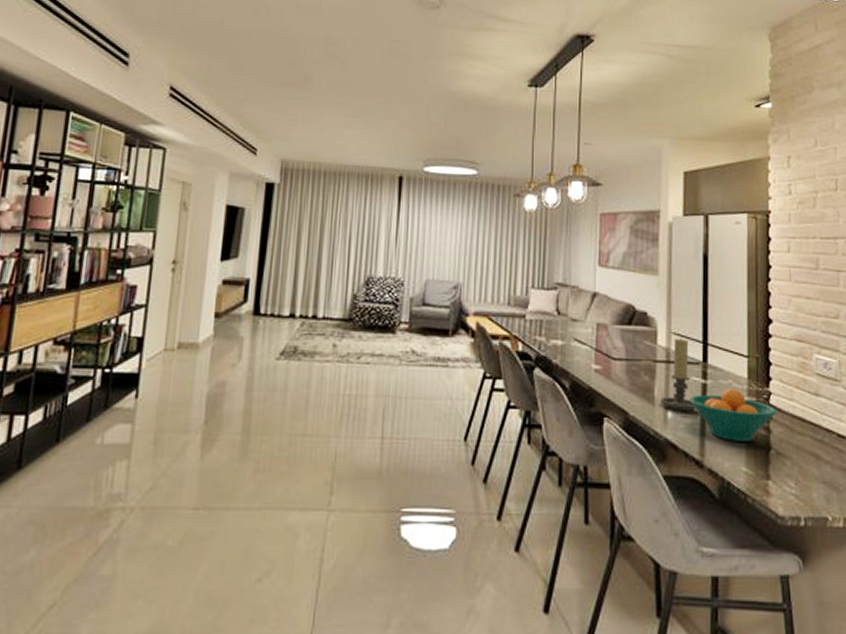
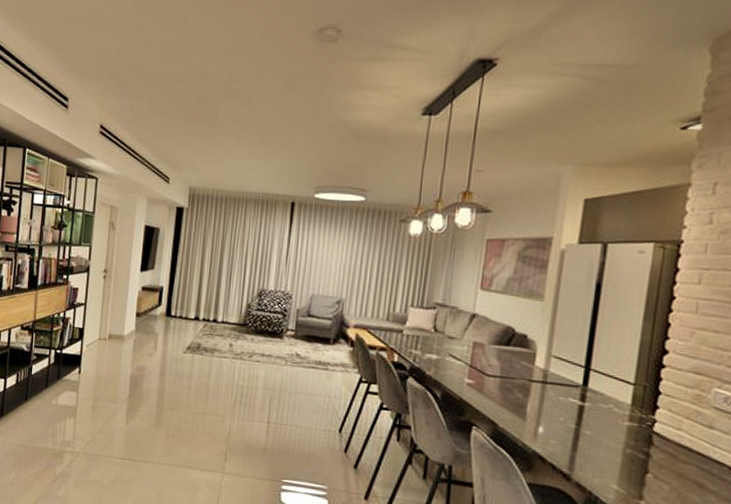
candle holder: present [660,338,696,411] -> none [532,361,570,430]
fruit bowl: present [689,388,777,441] -> none [563,412,661,463]

